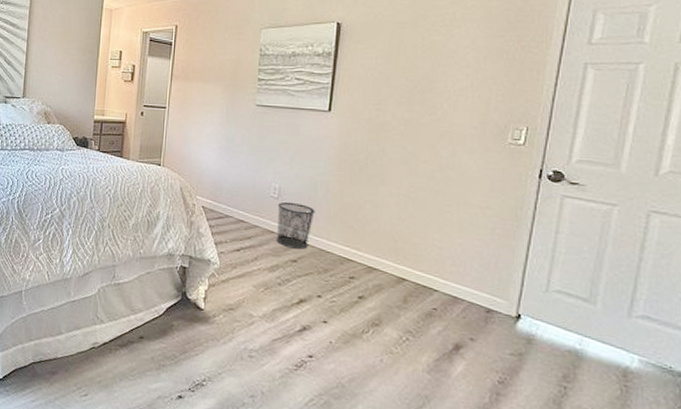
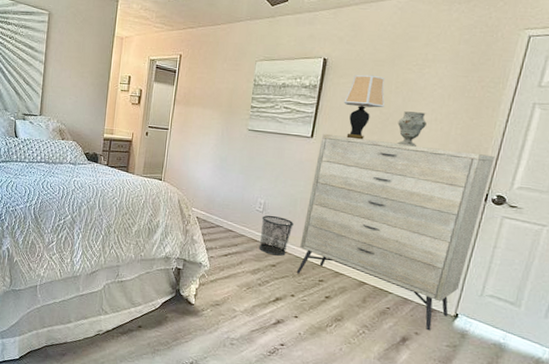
dresser: none [322,106,546,336] -> present [296,133,495,331]
table lamp: none [363,38,410,112] -> present [344,74,385,140]
decorative vase: none [428,78,461,117] -> present [397,111,427,147]

